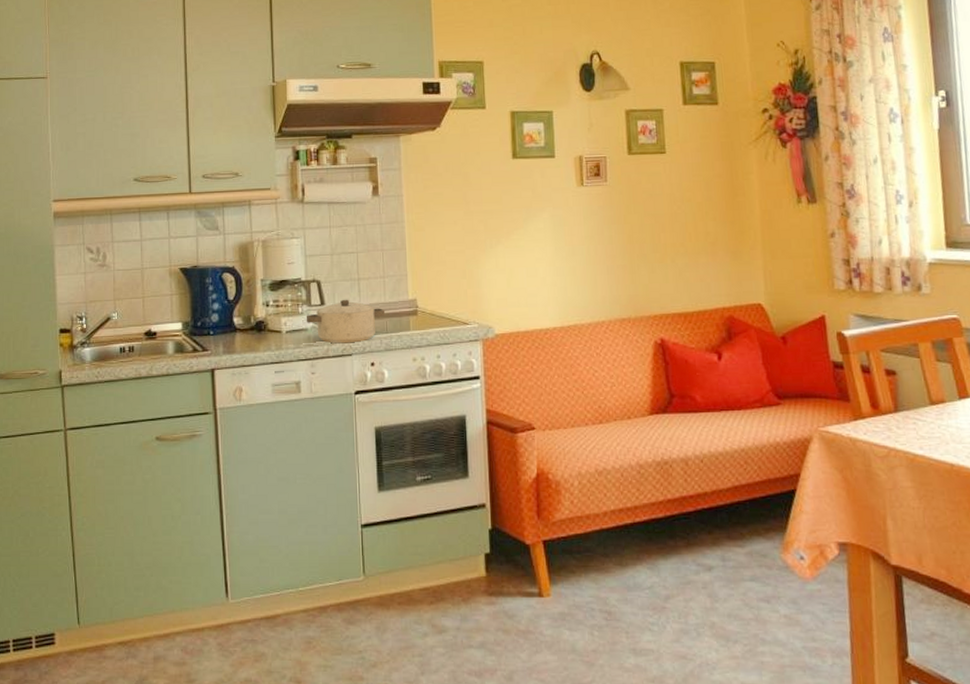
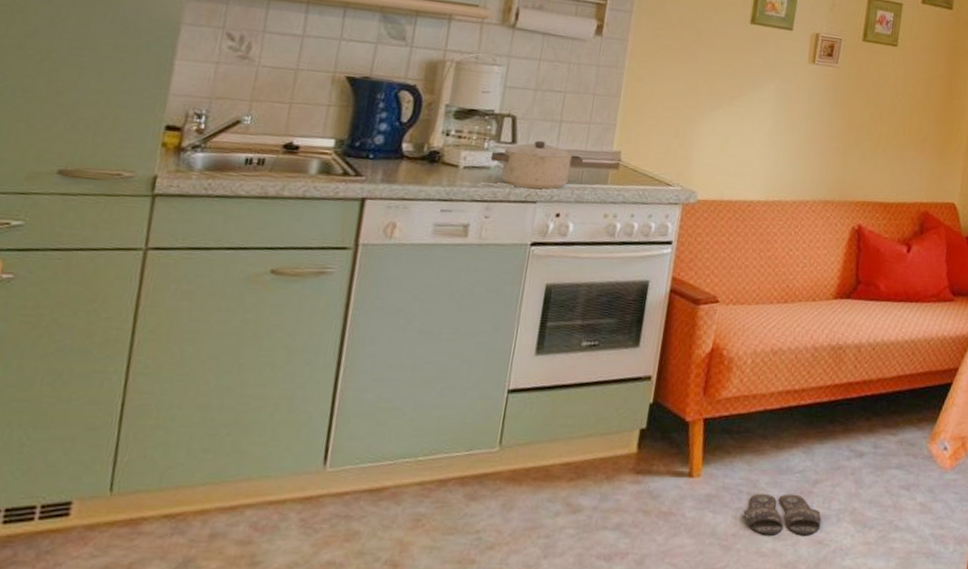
slippers: none [599,610,681,651] -> present [743,493,822,536]

